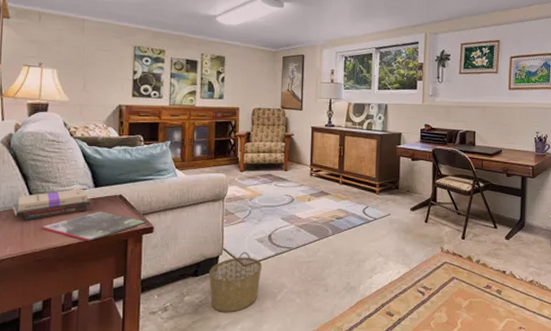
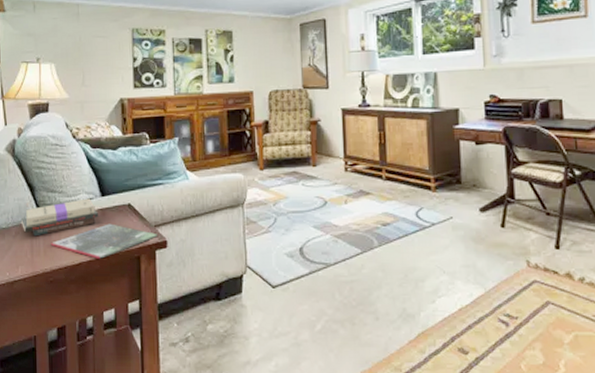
basket: present [208,251,263,313] -> none [232,269,295,346]

